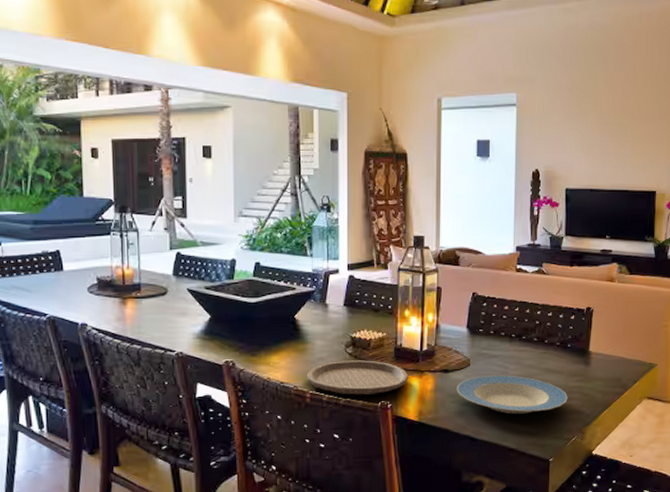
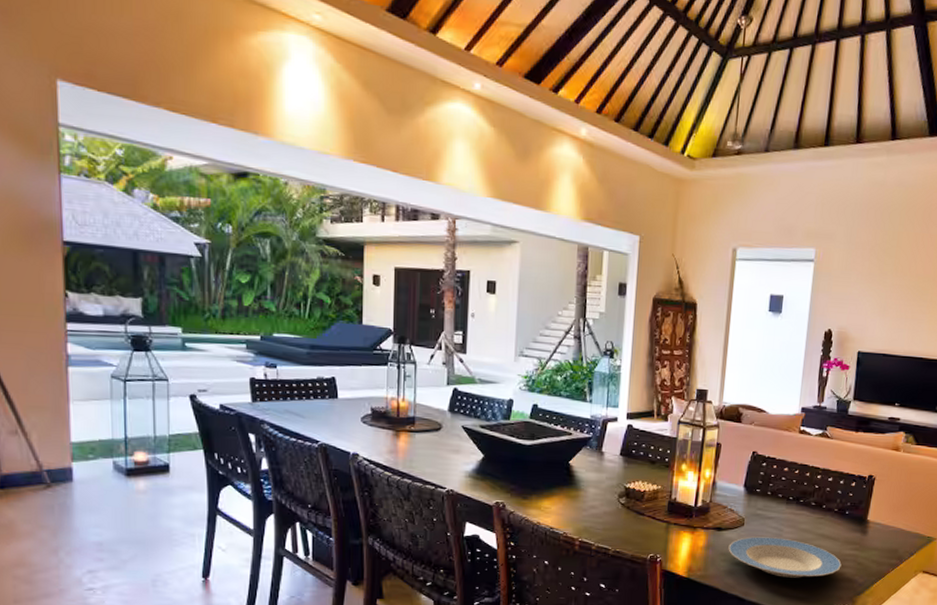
plate: present [306,360,409,396] -> none [577,510,681,548]

